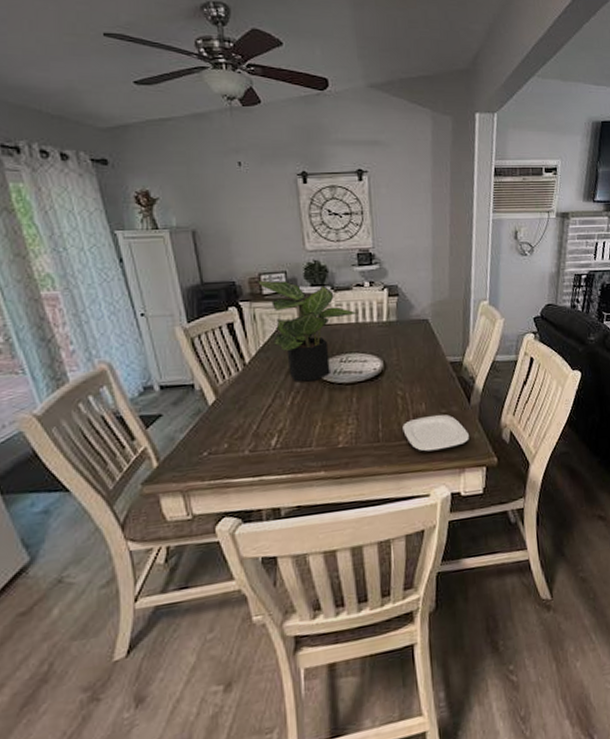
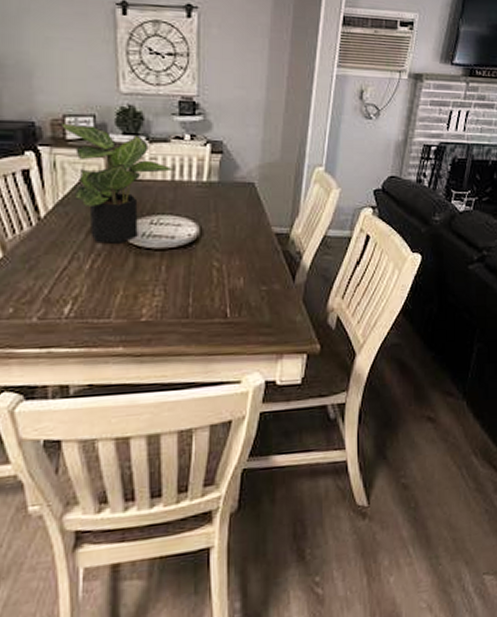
plate: present [402,414,469,452] -> none [216,291,290,333]

